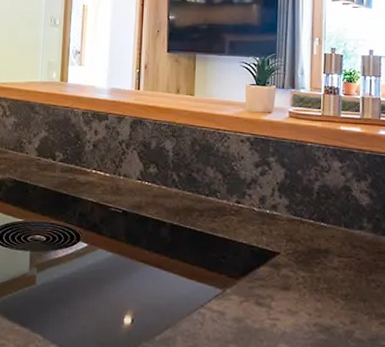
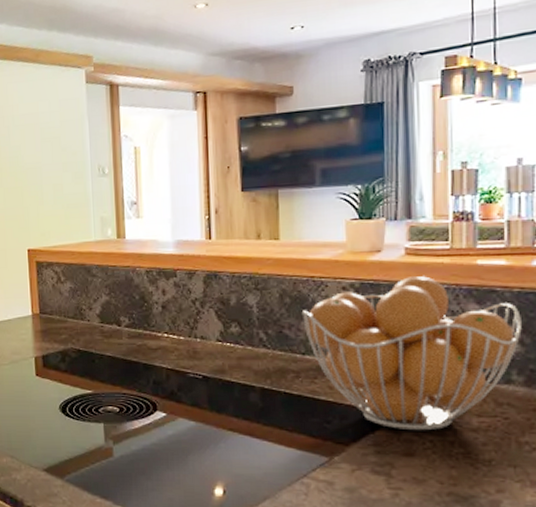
fruit basket: none [208,135,371,268] -> present [301,276,522,431]

